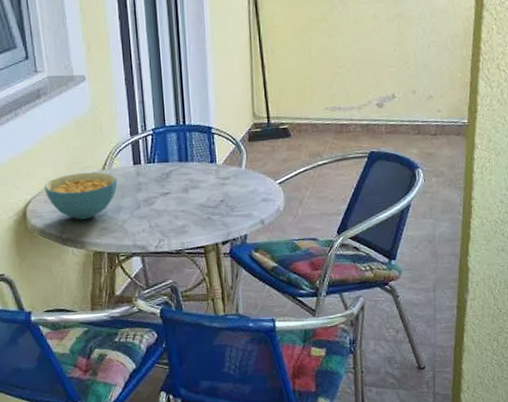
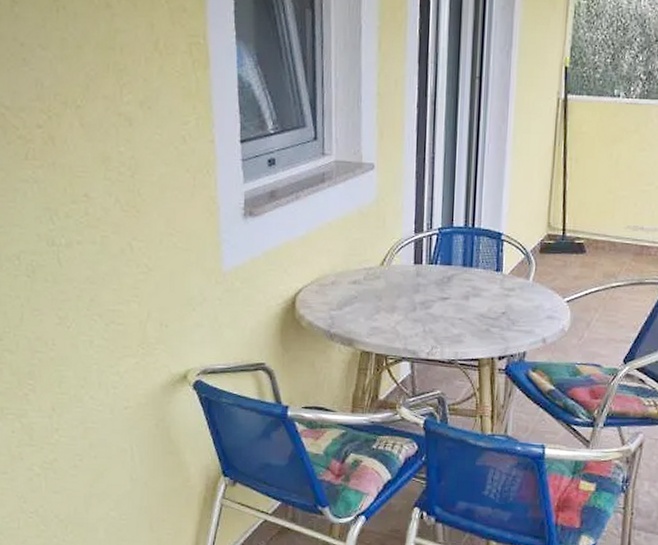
cereal bowl: present [44,172,118,220] -> none [317,266,395,316]

